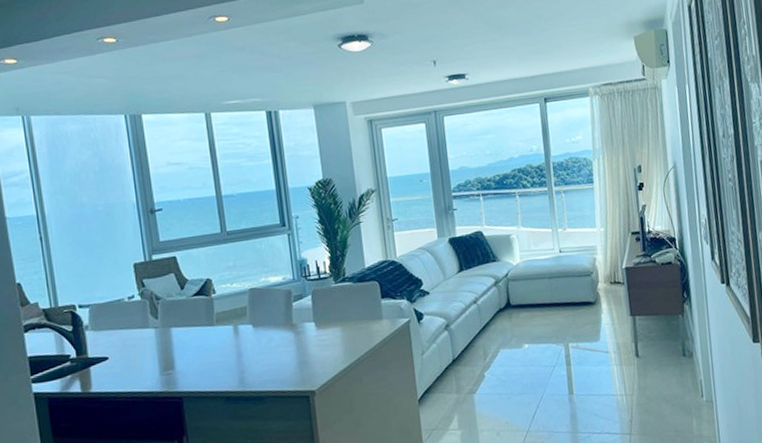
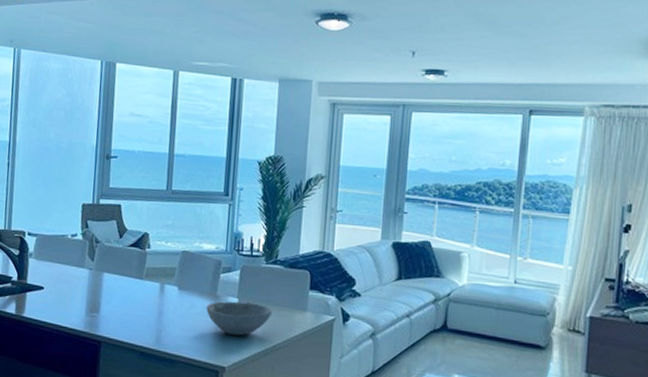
bowl: none [284,322,351,359] -> present [206,301,273,336]

